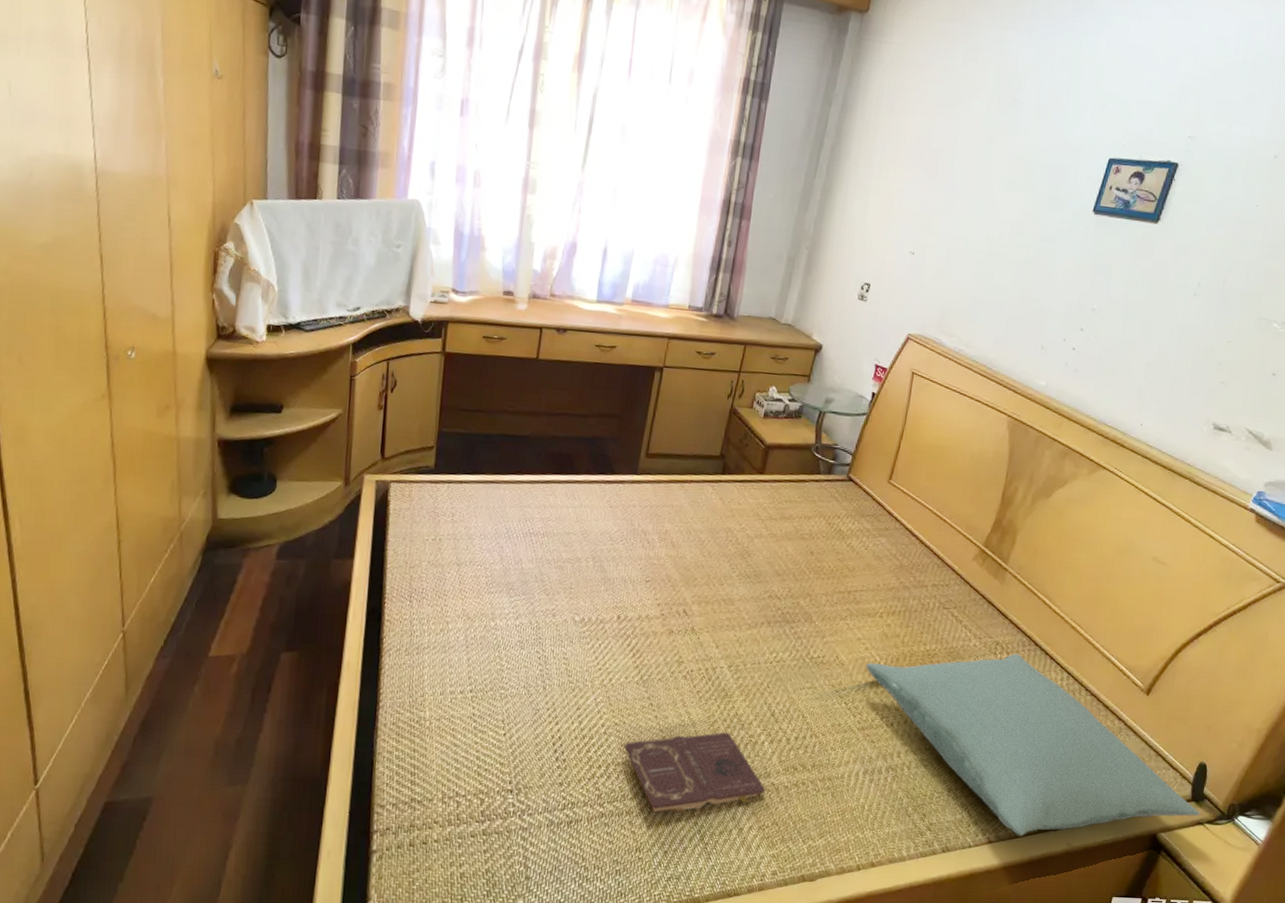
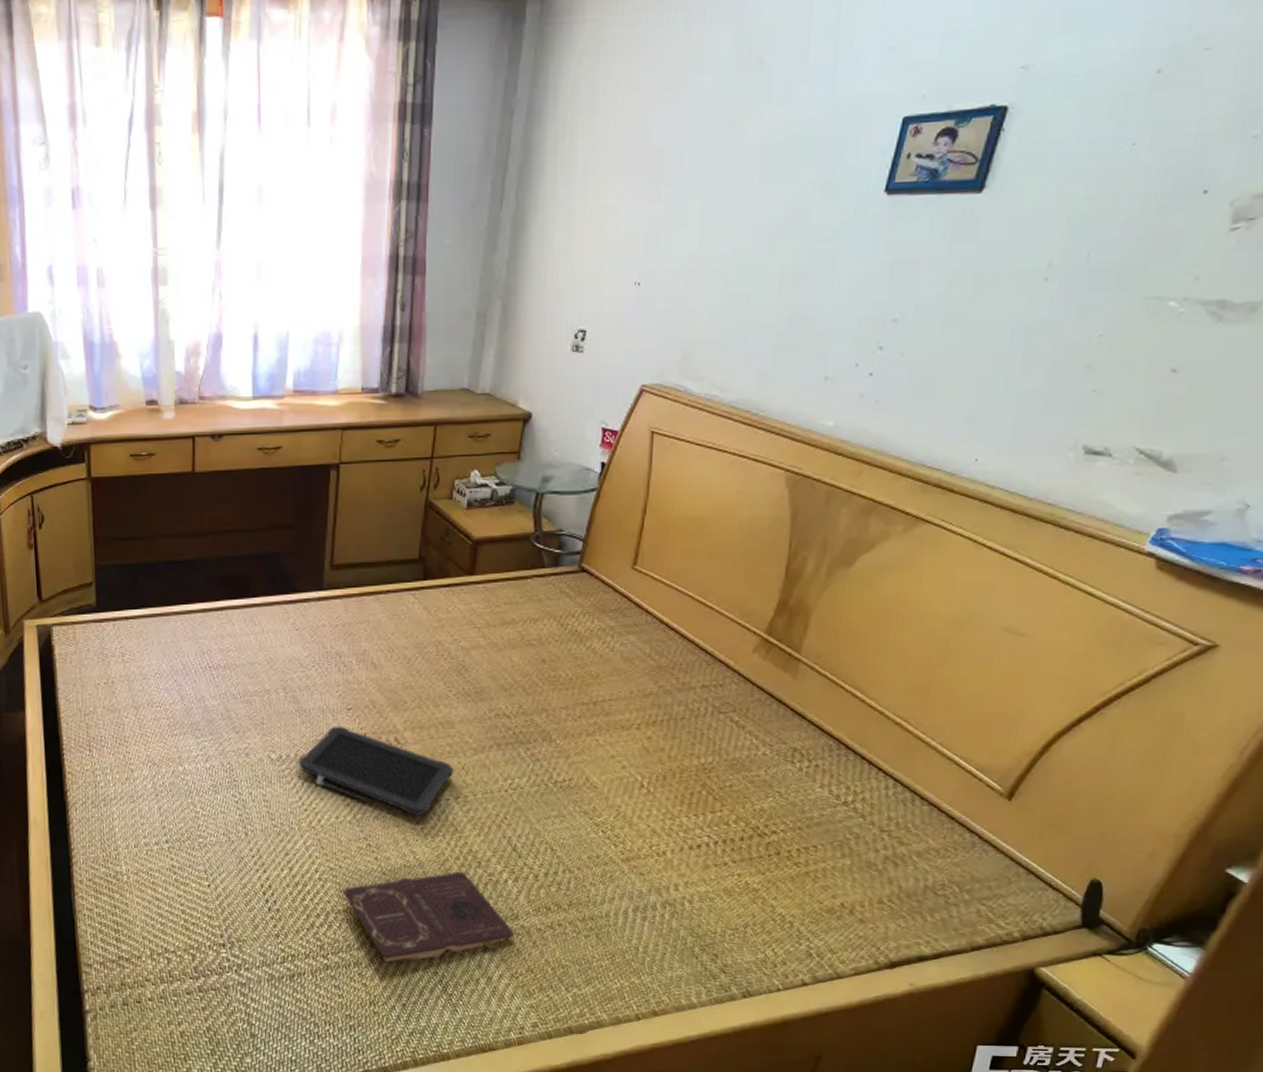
tablet: none [598,595,730,681] -> present [298,726,454,816]
pillow: present [865,653,1201,836] -> none [624,760,1097,977]

